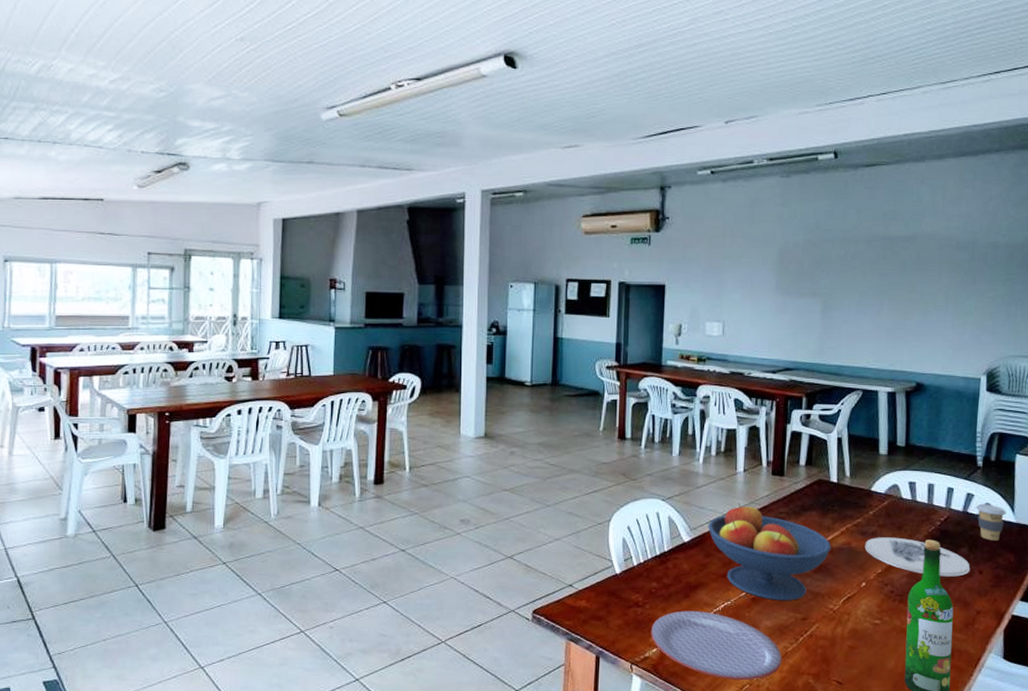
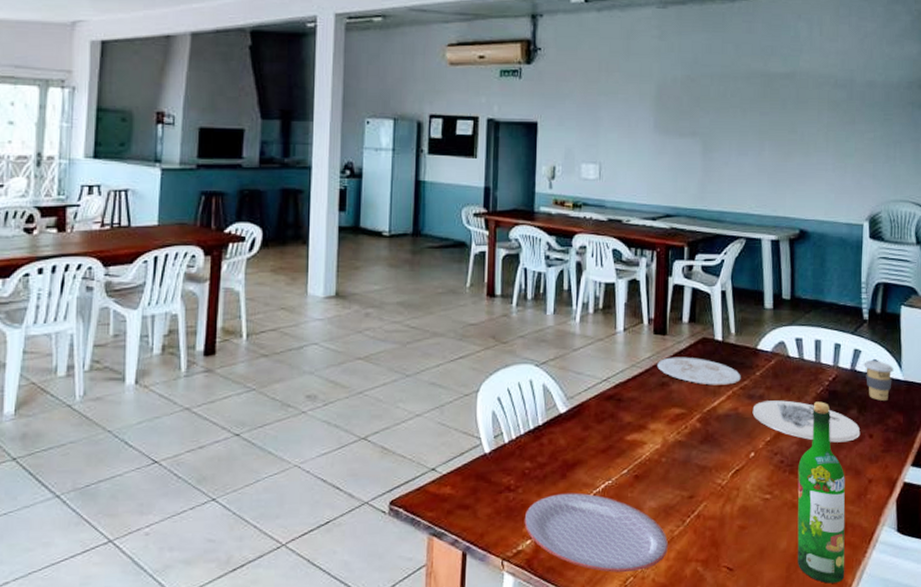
fruit bowl: present [707,503,831,601] -> none [586,366,718,477]
plate: none [775,496,855,522] -> present [657,357,741,385]

